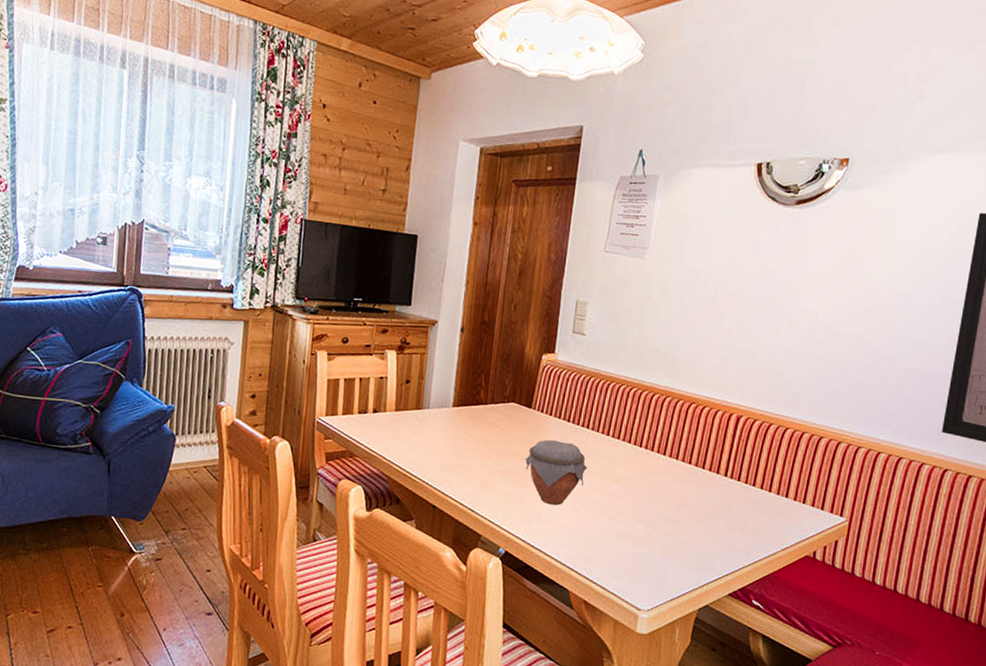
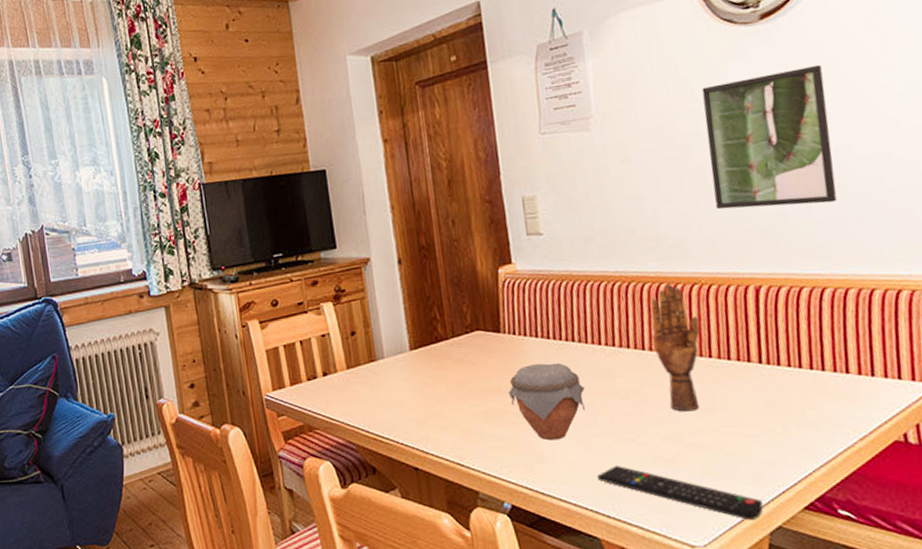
remote control: none [579,534,699,598] -> present [597,465,763,521]
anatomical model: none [649,398,689,503] -> present [650,284,700,411]
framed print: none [724,247,830,363] -> present [702,64,837,210]

